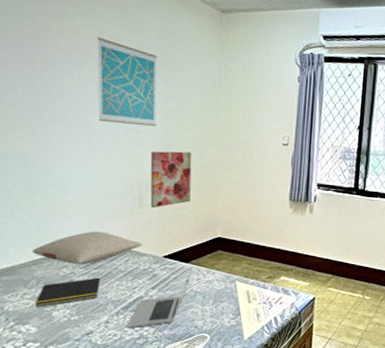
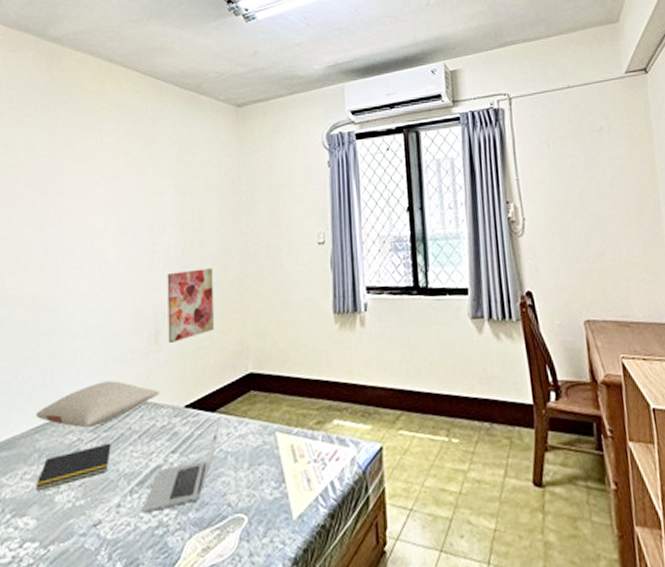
wall art: present [97,37,158,127] -> none [110,155,174,247]

